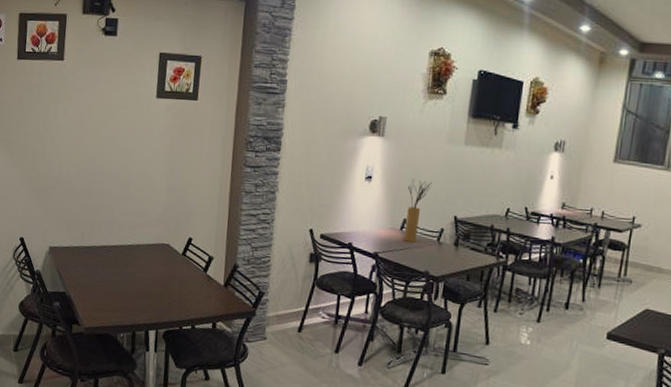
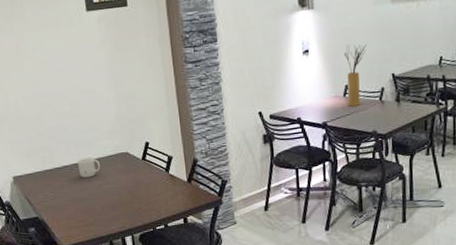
mug: none [116,241,139,263] -> present [77,157,101,178]

